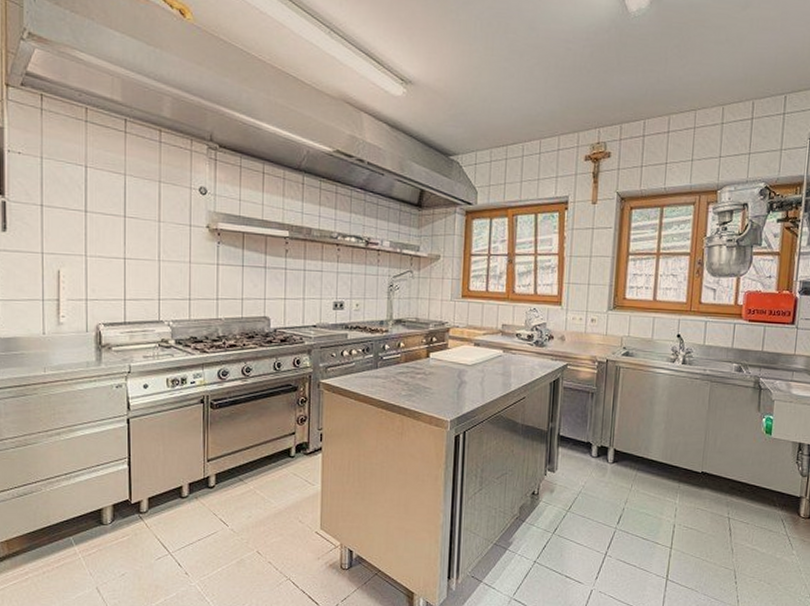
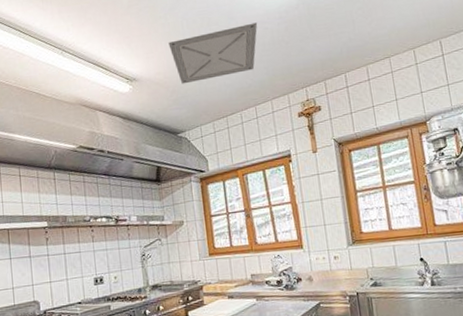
ceiling vent: none [455,39,561,99] -> present [168,22,258,84]

